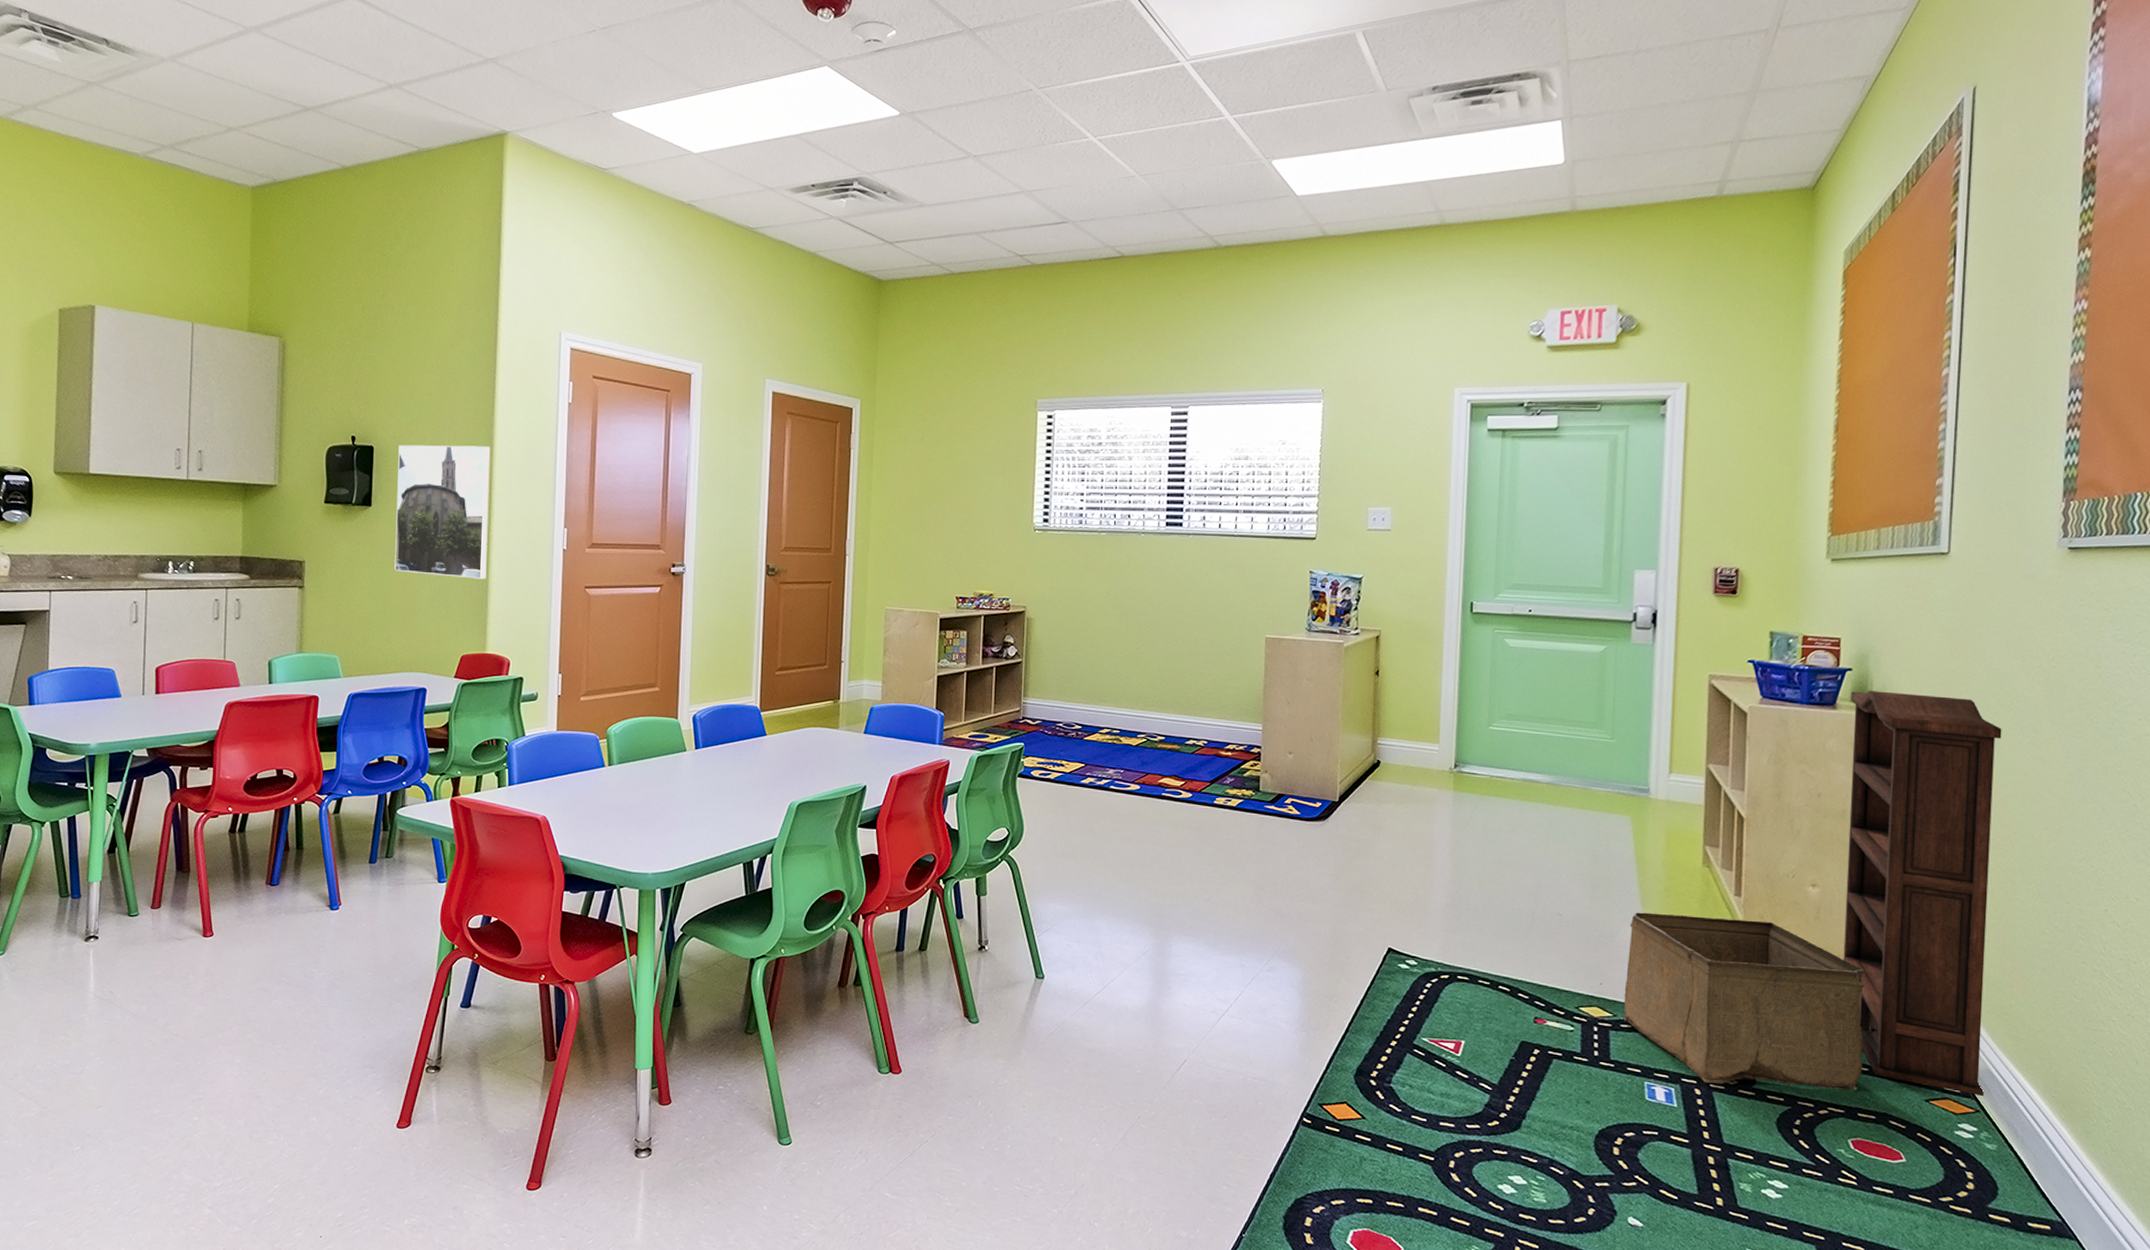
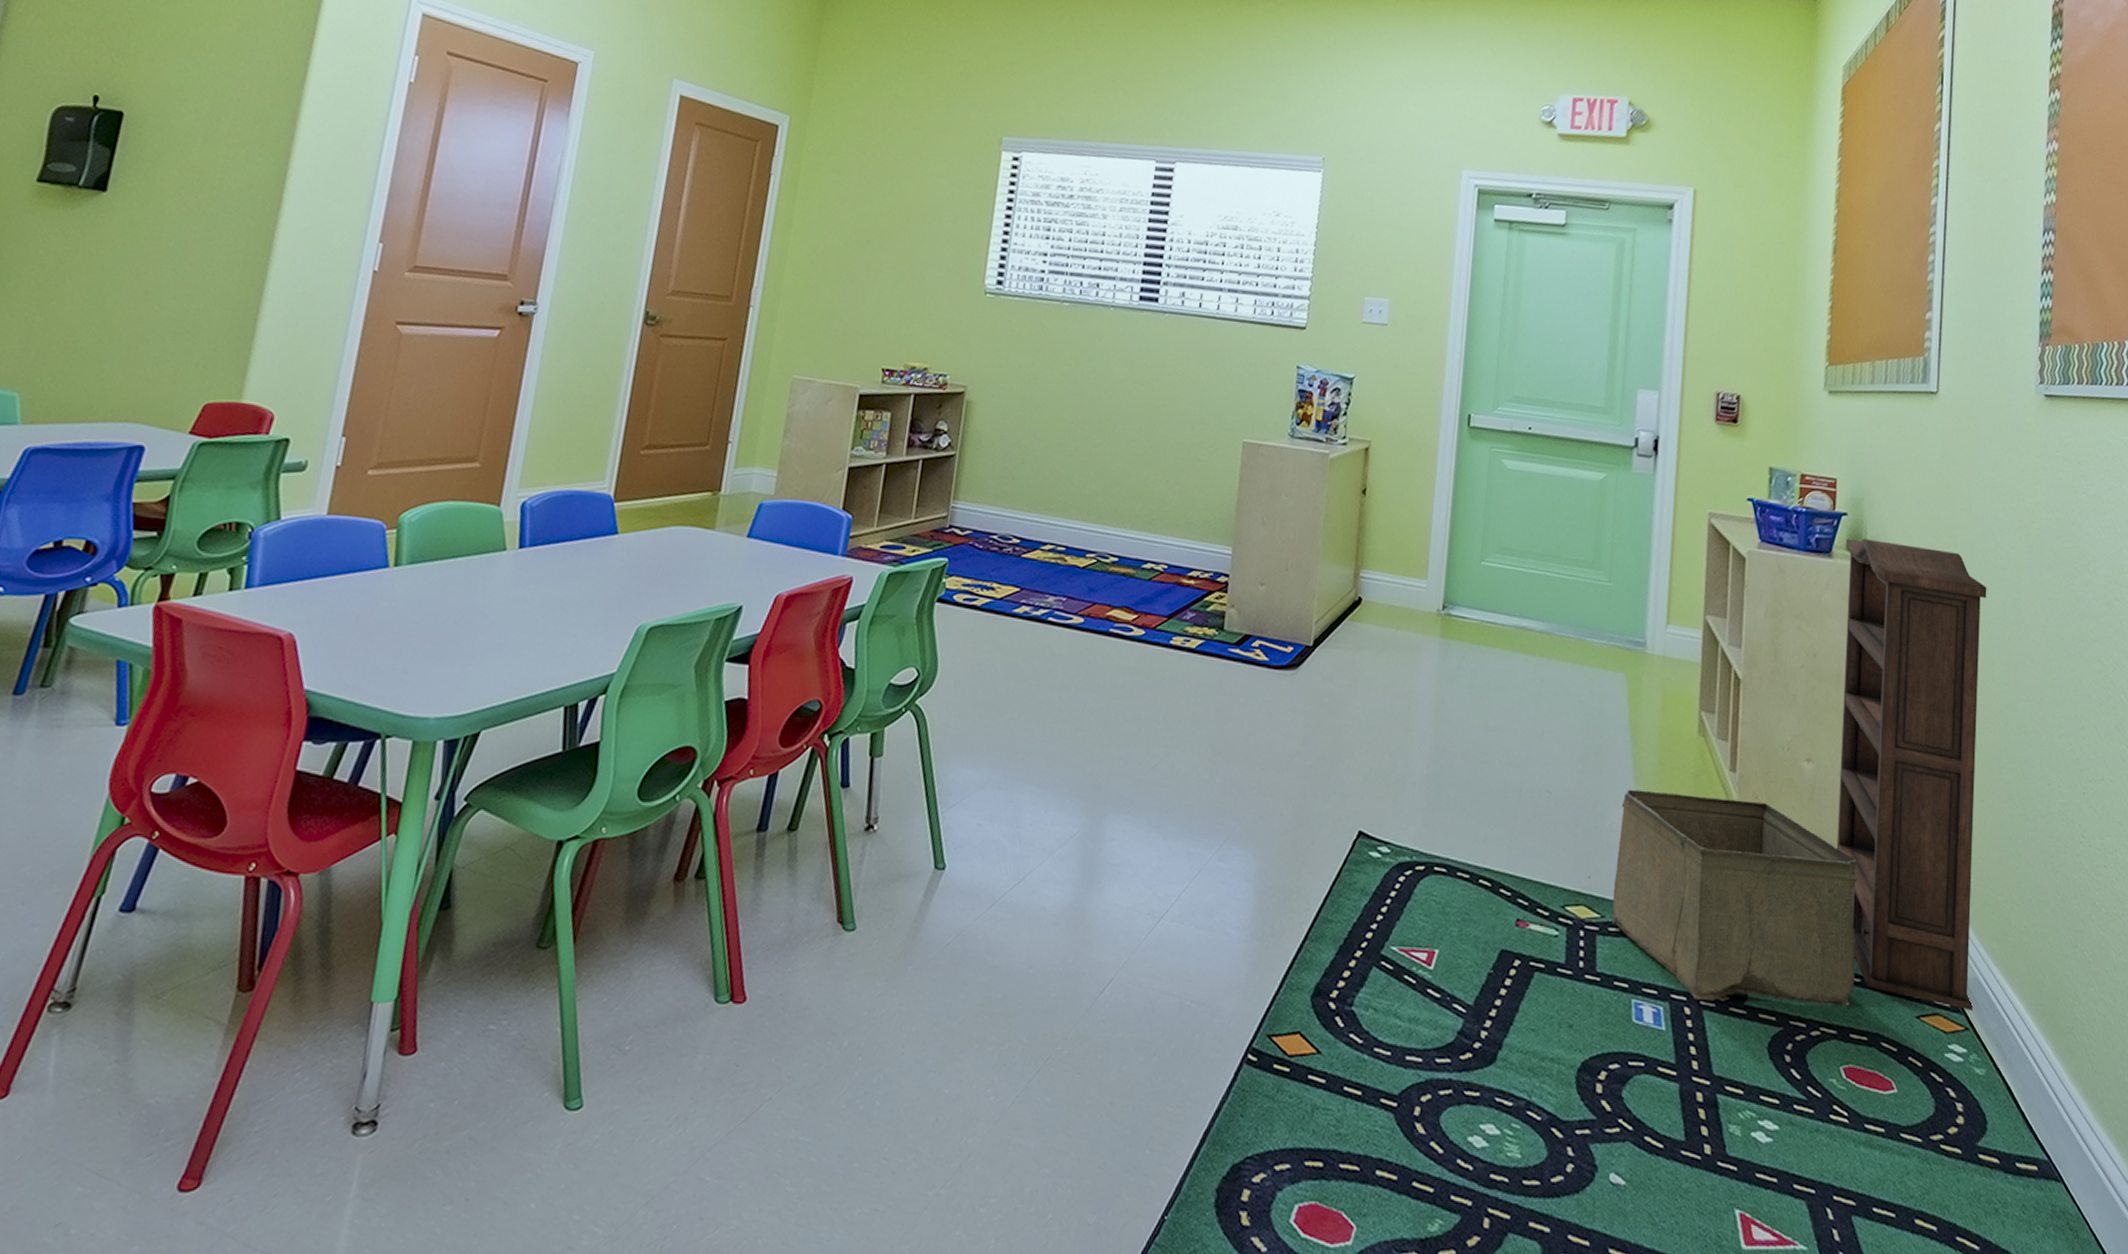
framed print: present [394,444,491,580] -> none [125,113,293,303]

